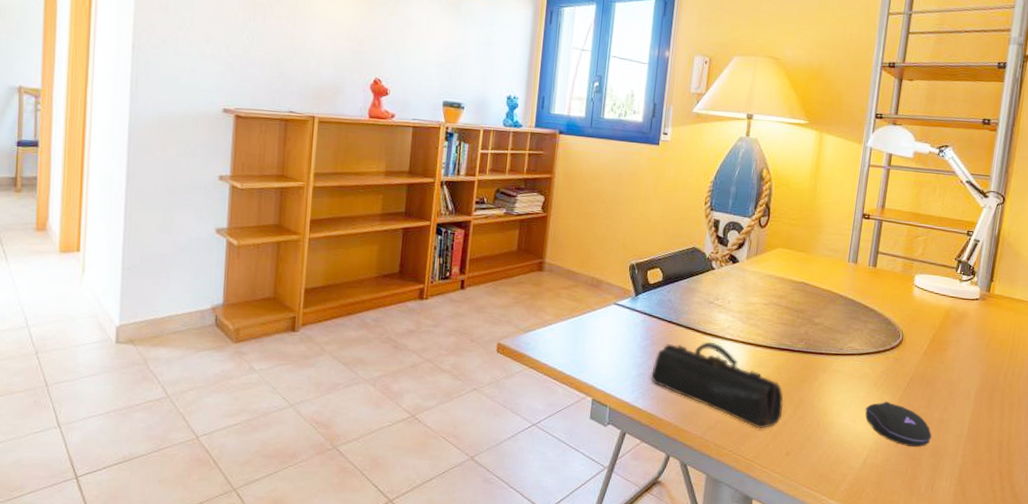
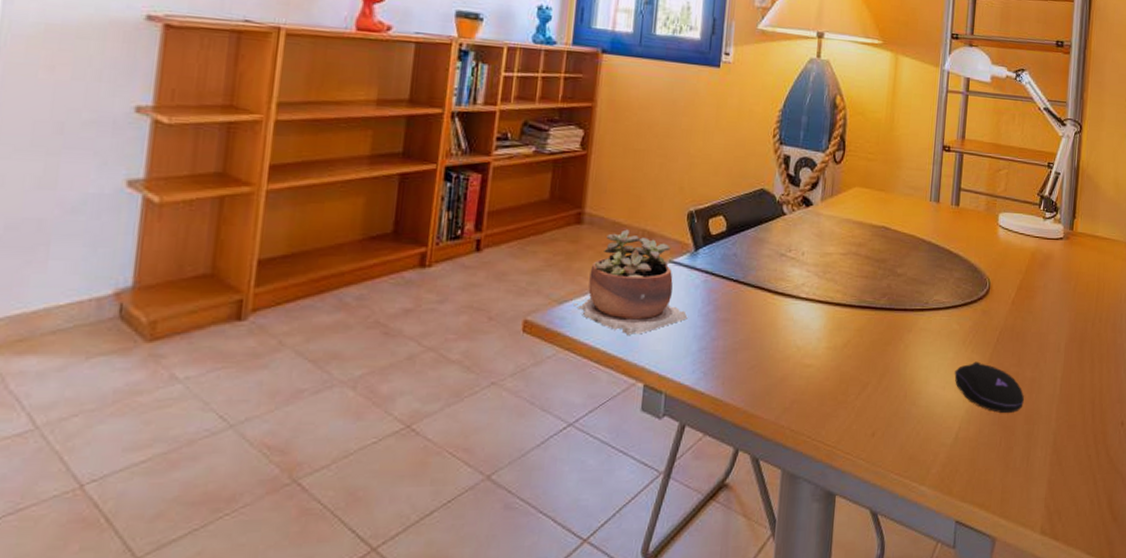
succulent plant: none [536,276,629,360] -> present [573,229,688,336]
pencil case: present [650,341,784,428] -> none [714,303,867,405]

